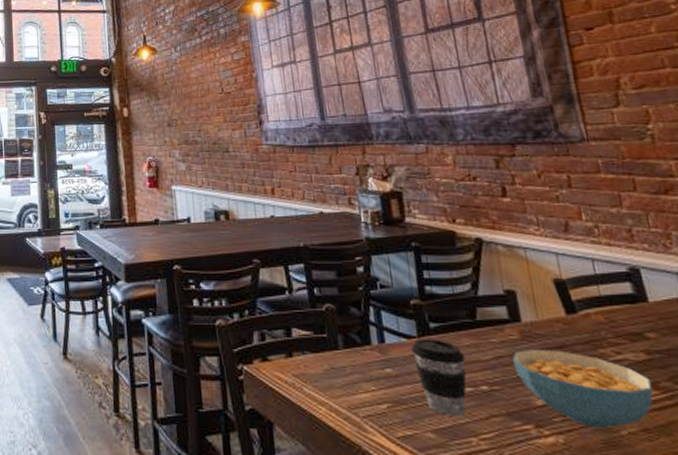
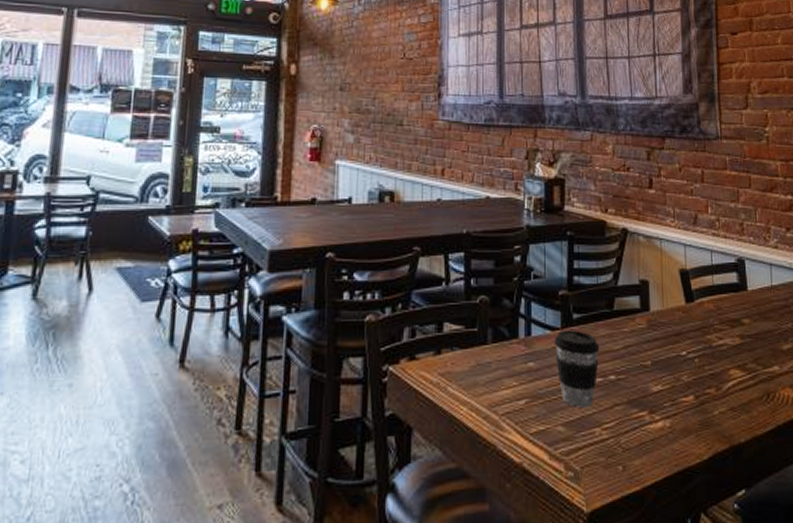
cereal bowl: present [512,350,653,429] -> none [638,337,741,411]

